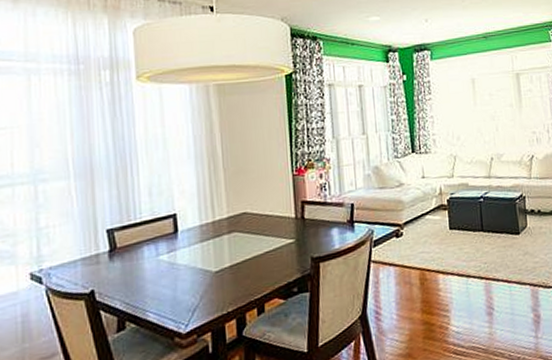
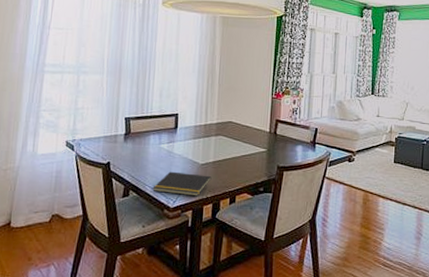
notepad: none [155,284,231,317] -> present [152,171,212,197]

